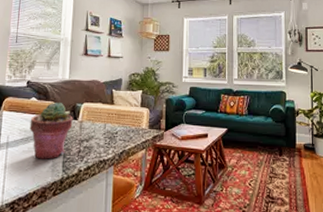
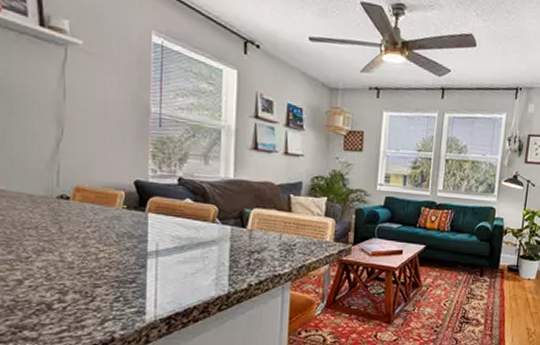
potted succulent: present [29,101,73,159] -> none [184,205,240,272]

